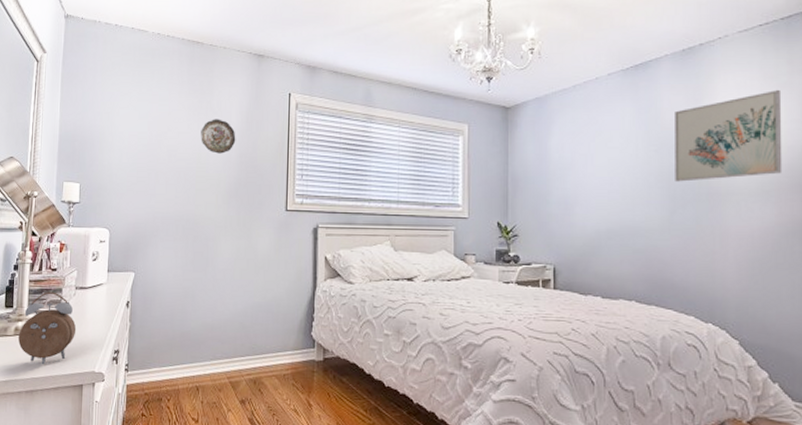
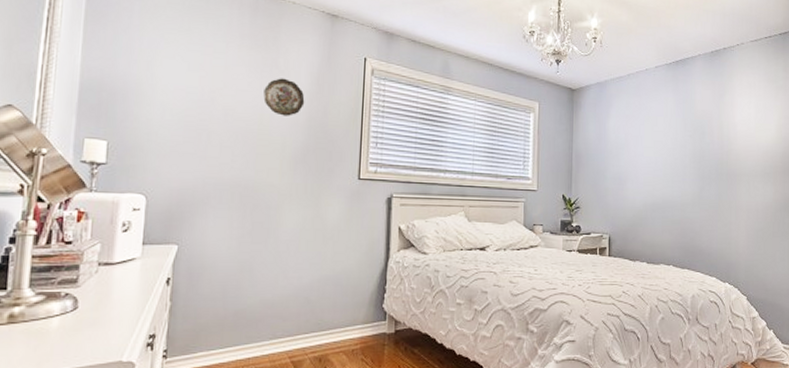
alarm clock: present [18,291,77,365] -> none [14,269,98,358]
wall art: present [675,89,783,182] -> none [704,91,779,164]

